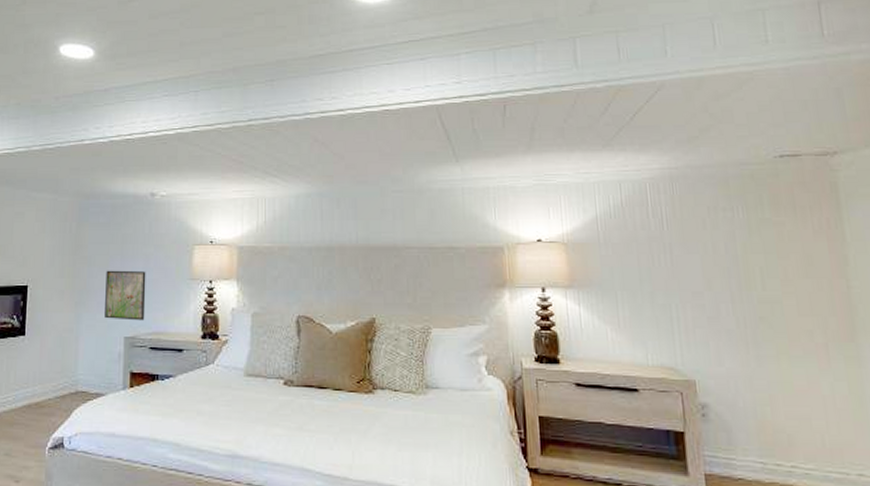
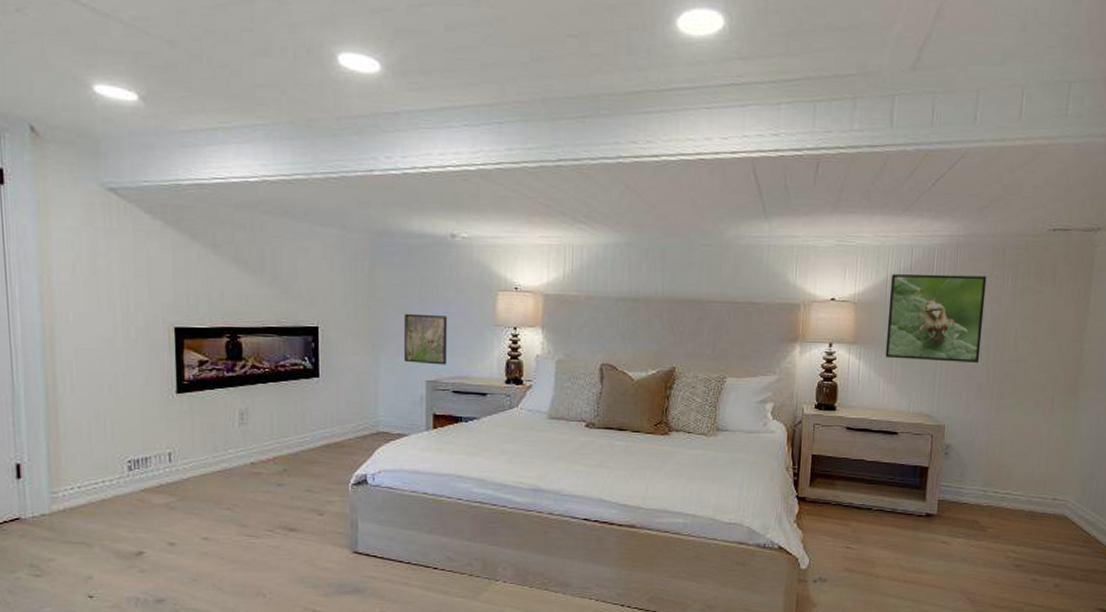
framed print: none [600,209,723,305] -> present [885,274,987,363]

